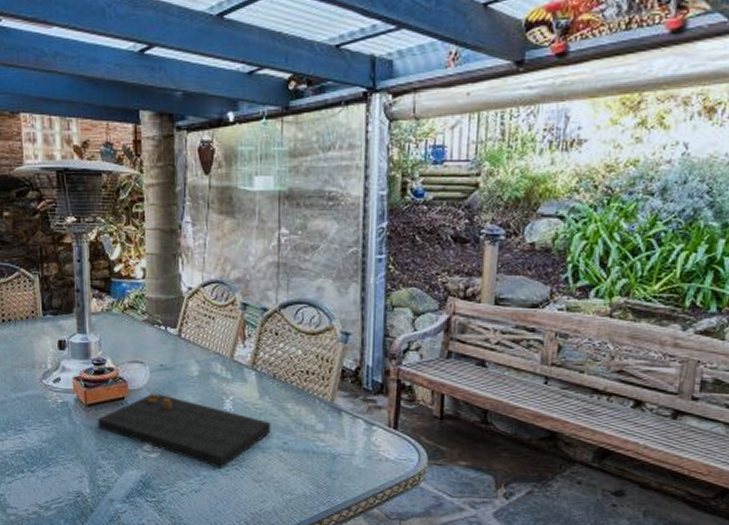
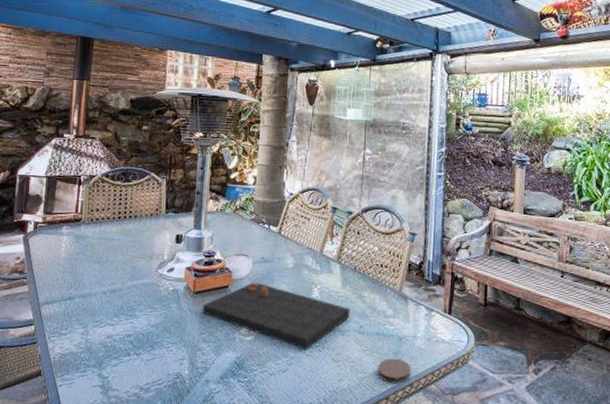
coaster: none [307,478,348,506] -> present [377,358,411,383]

